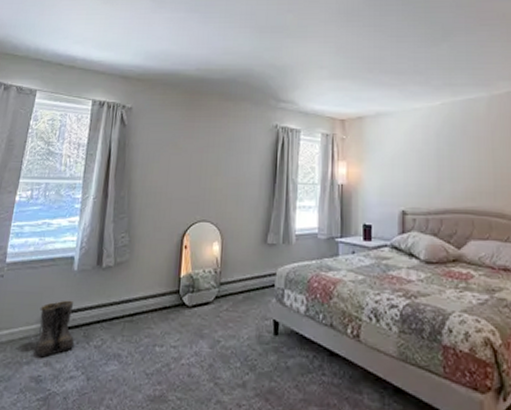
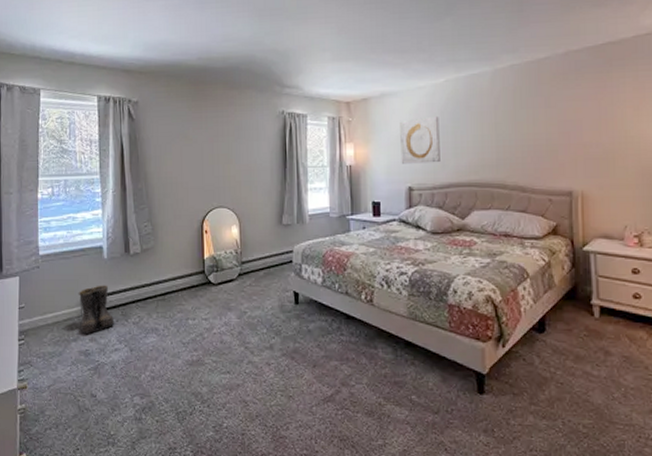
wall art: none [395,138,436,187] -> present [400,115,440,164]

